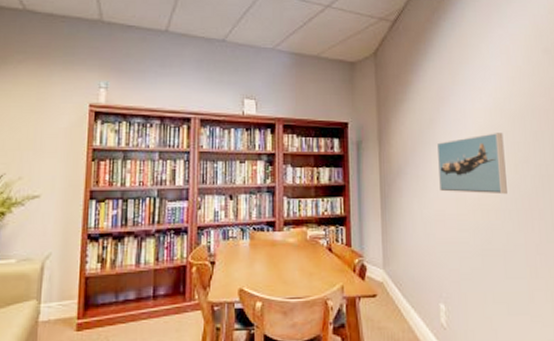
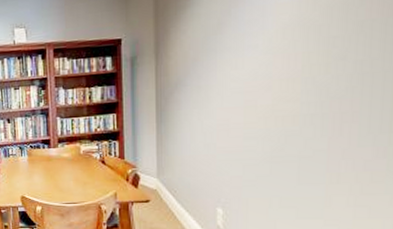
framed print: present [436,133,507,195] -> none [224,28,314,101]

